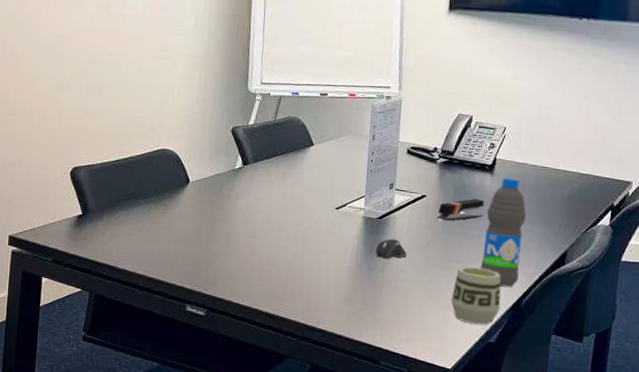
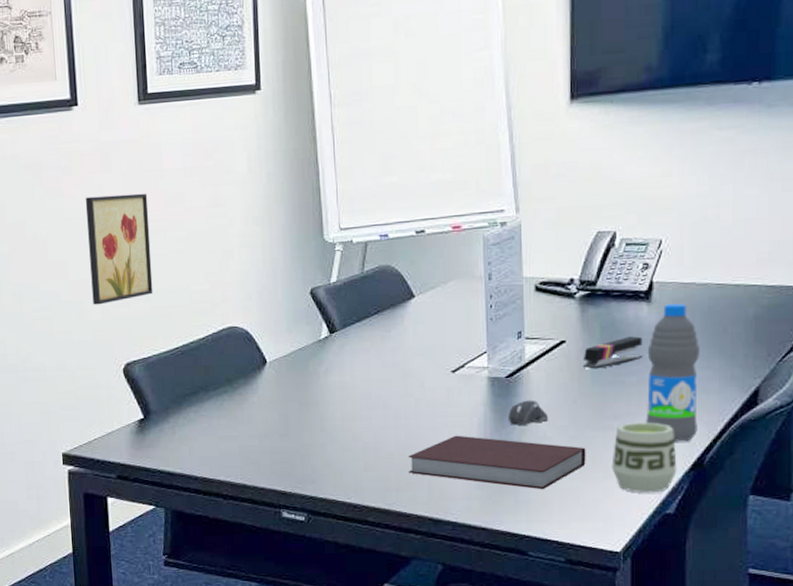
wall art: none [53,27,110,117] -> present [85,193,153,305]
notebook: none [292,260,433,313] -> present [408,435,586,490]

